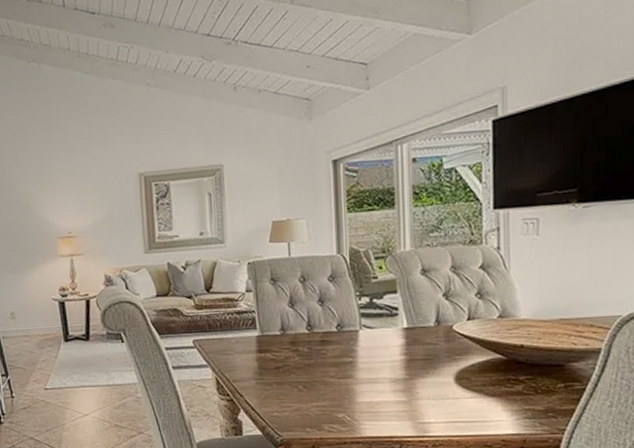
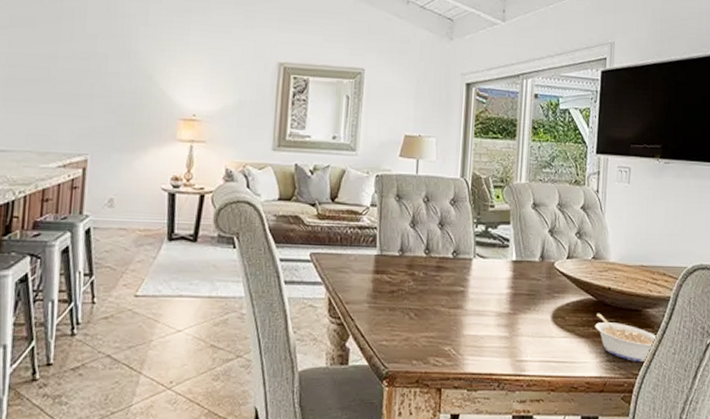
legume: none [507,371,586,418] -> present [595,313,657,363]

